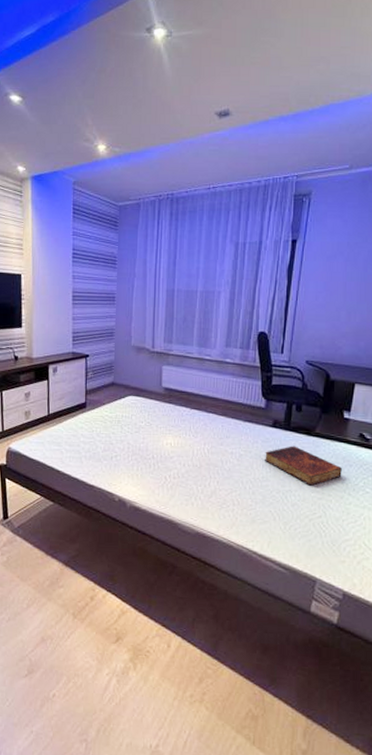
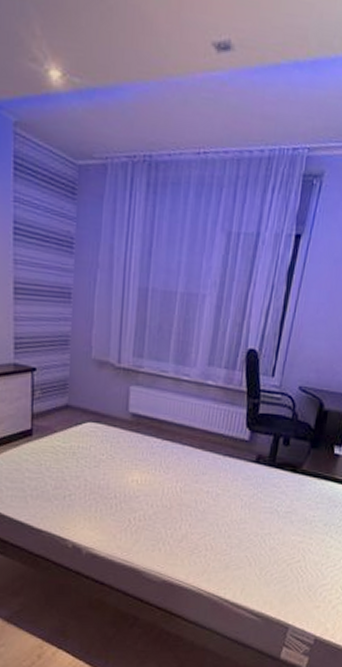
book: present [263,446,342,486] -> none [243,484,327,528]

